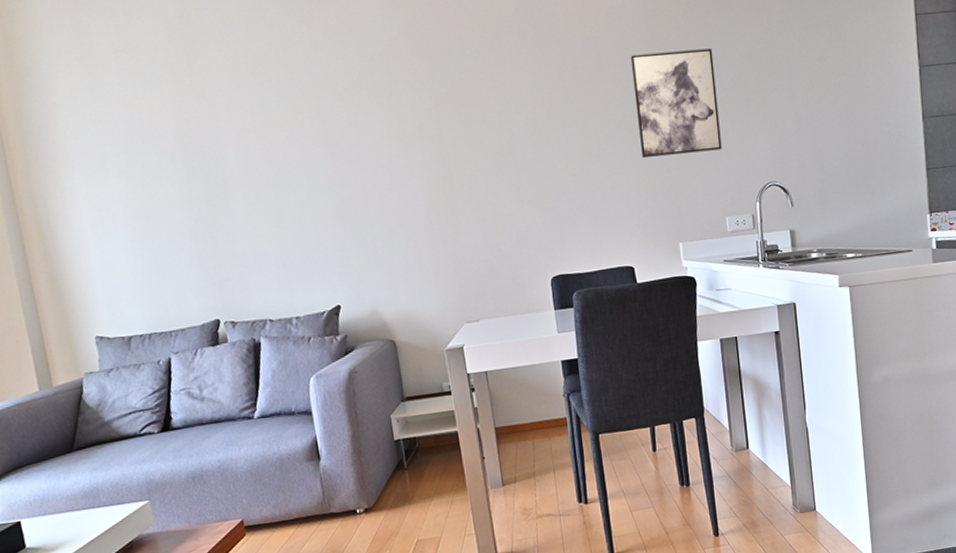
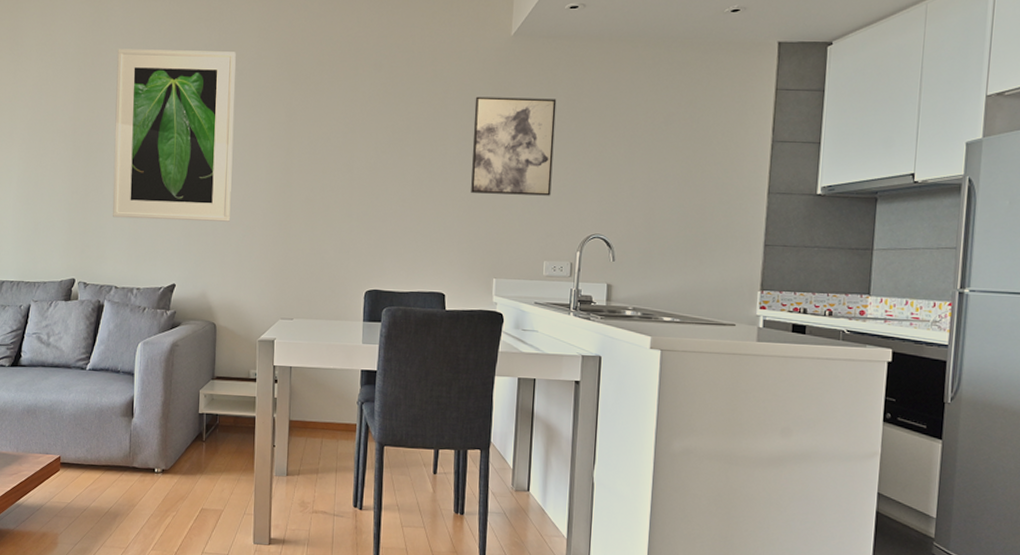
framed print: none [217,35,389,243] -> present [112,48,236,222]

